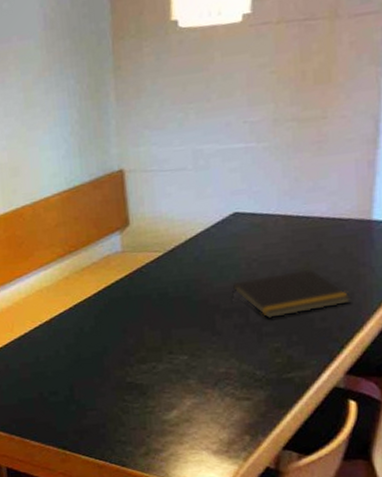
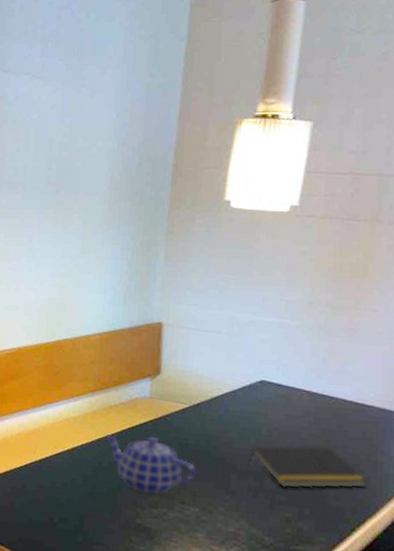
teapot: none [80,292,181,350] -> present [104,434,197,494]

